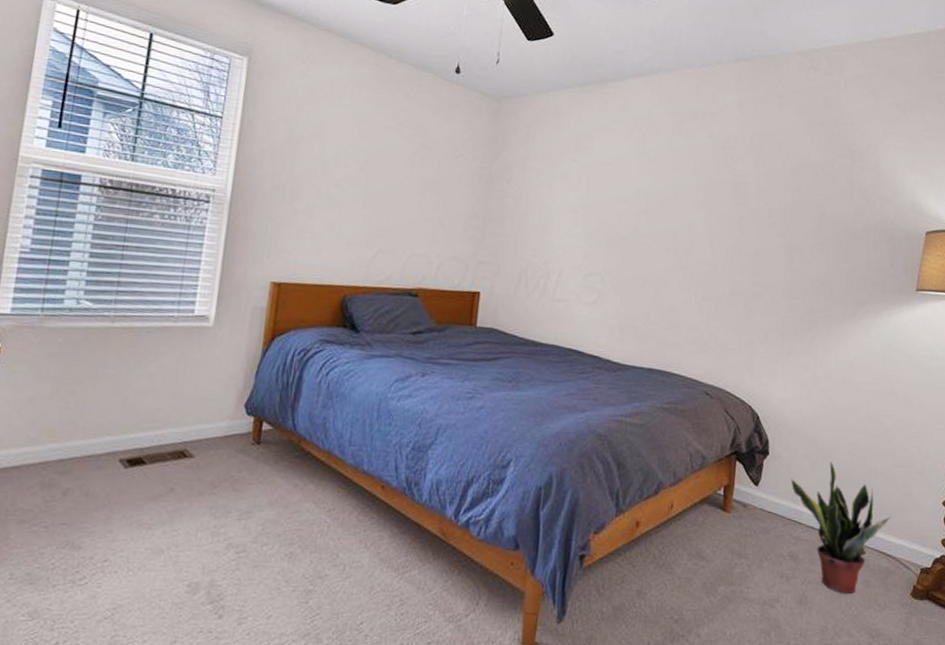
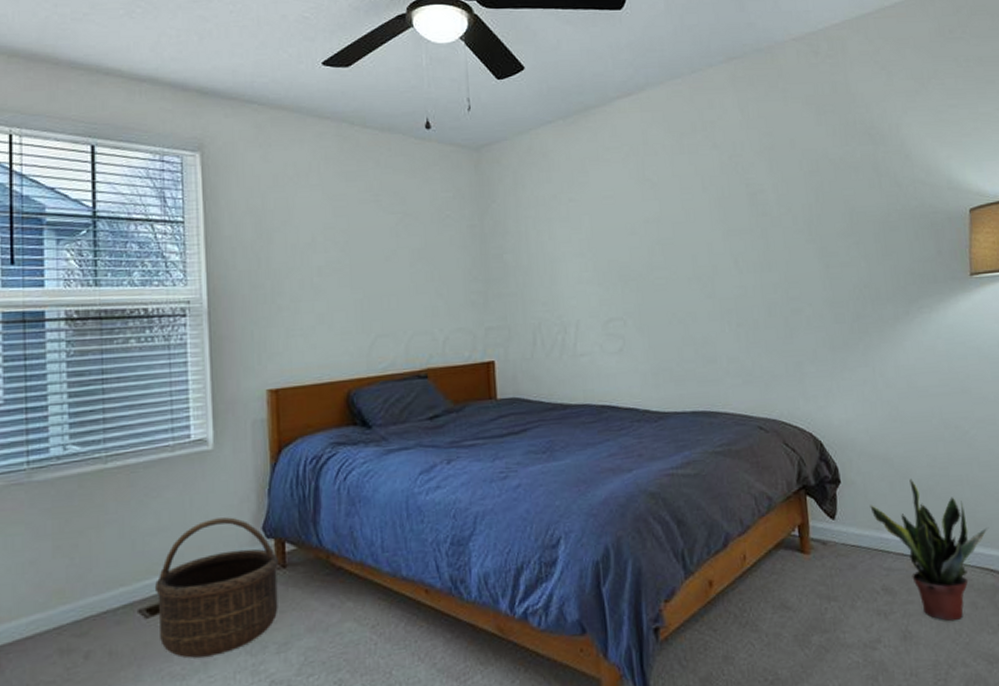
basket: none [134,389,255,512] -> present [154,517,278,658]

